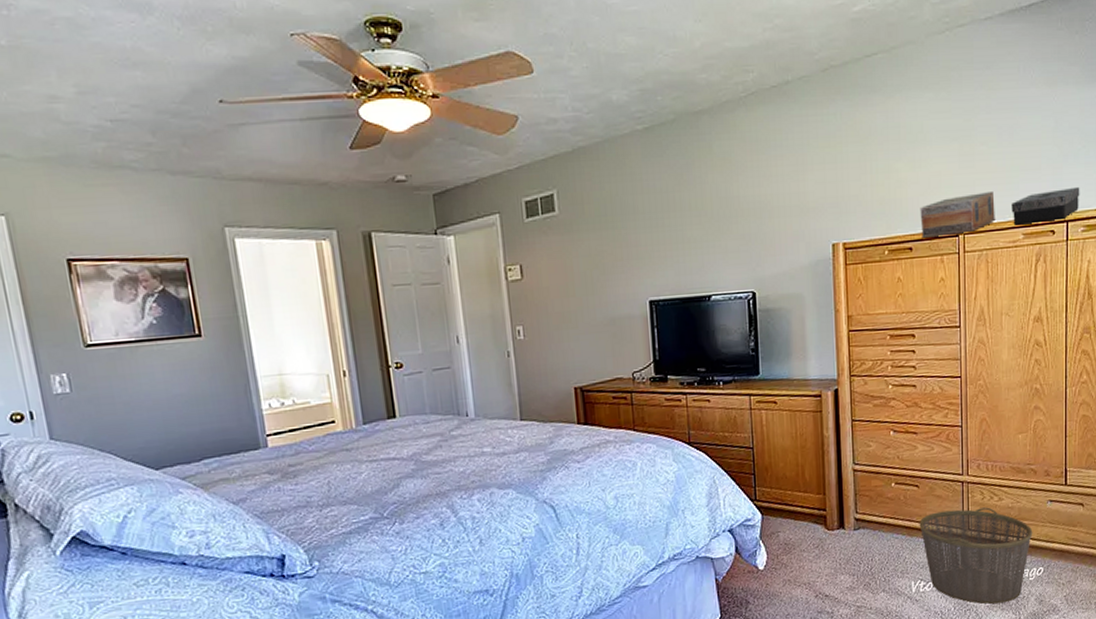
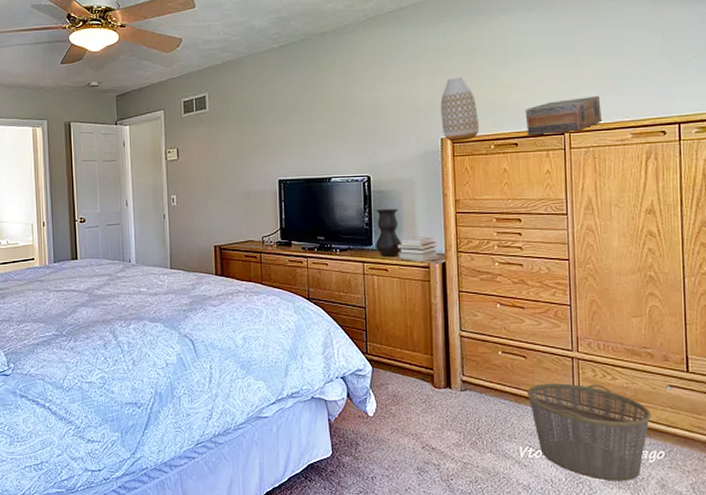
vase: none [762,330,792,387] -> present [376,209,402,257]
books: none [786,359,831,391] -> present [397,235,439,262]
vase: none [831,169,873,247] -> present [440,77,480,141]
decorative box: present [1011,186,1080,225] -> none [618,92,693,126]

